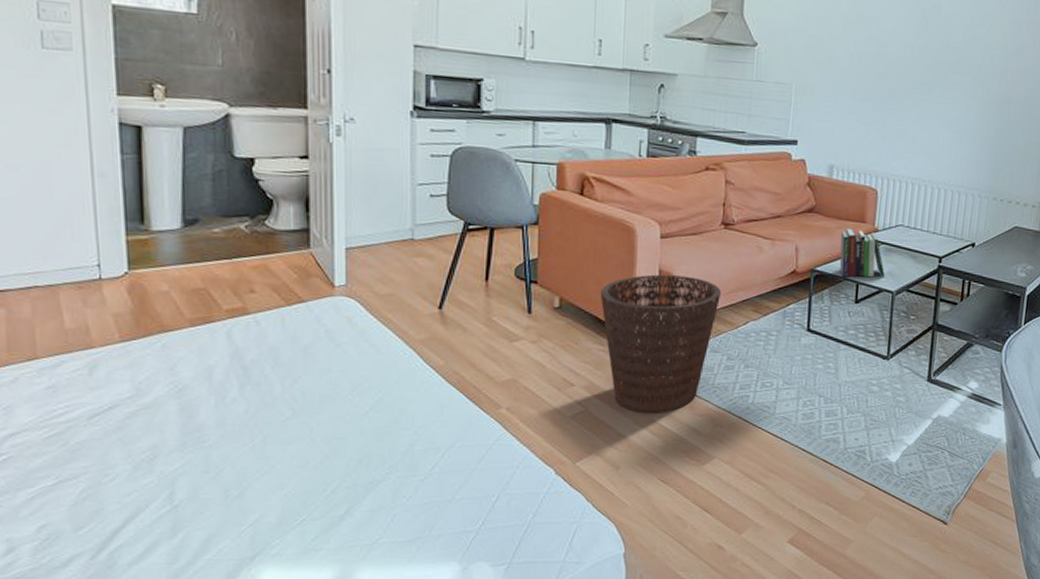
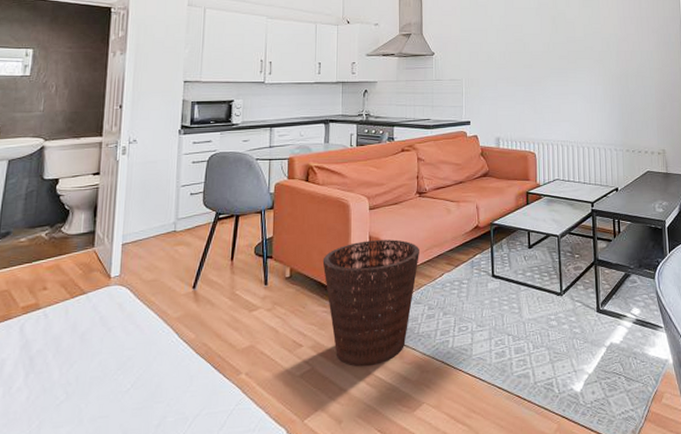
books: present [839,228,885,278] -> none [510,186,550,227]

